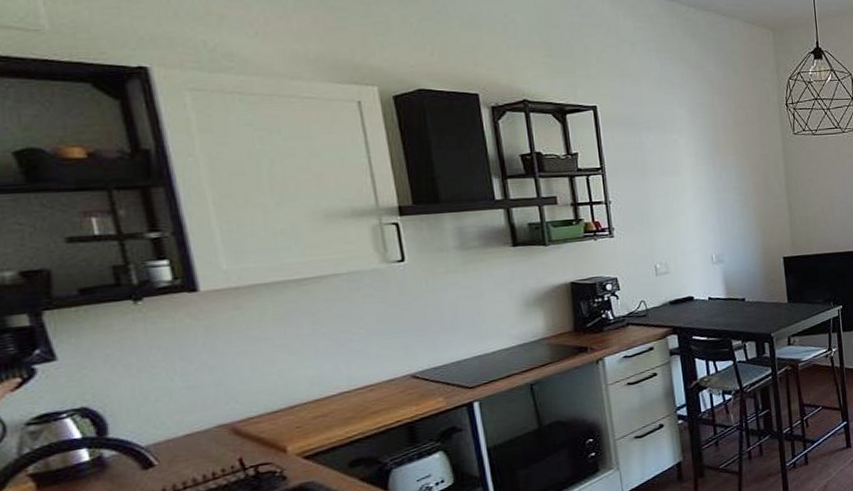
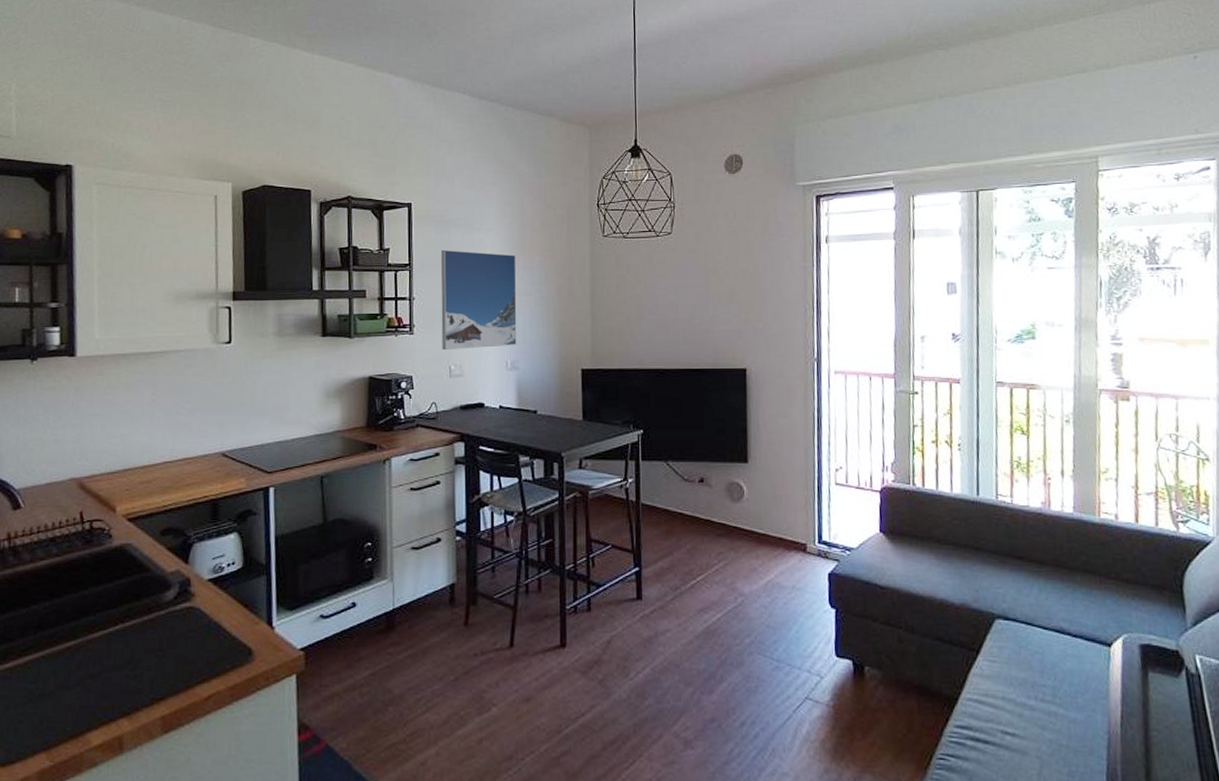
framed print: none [633,152,720,250] -> present [440,249,517,350]

